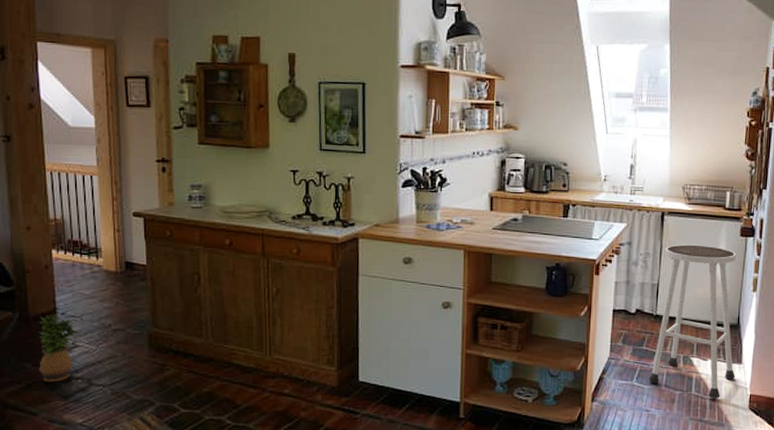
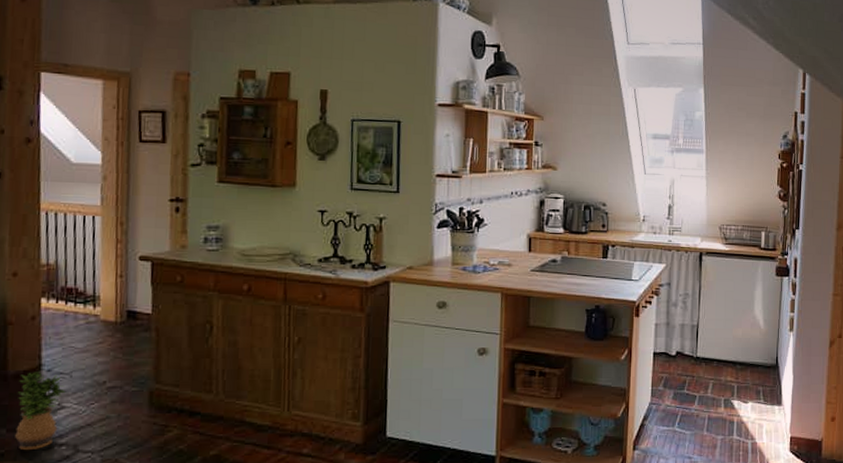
stool: present [648,244,737,399] -> none [690,284,775,443]

